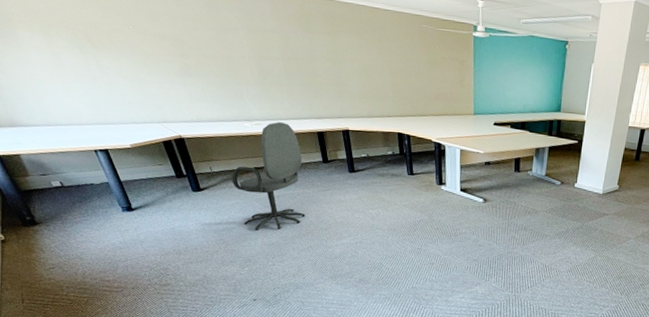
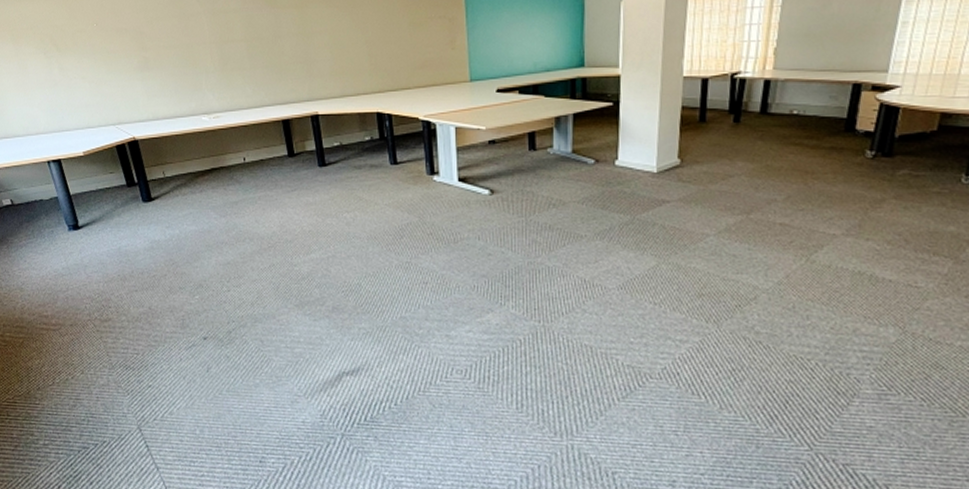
office chair: present [231,122,305,231] -> none [185,113,267,248]

